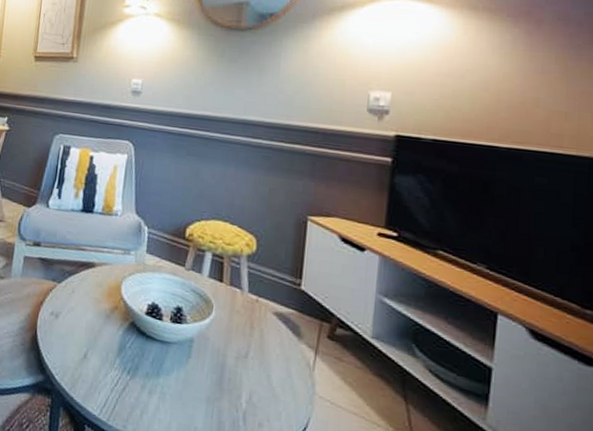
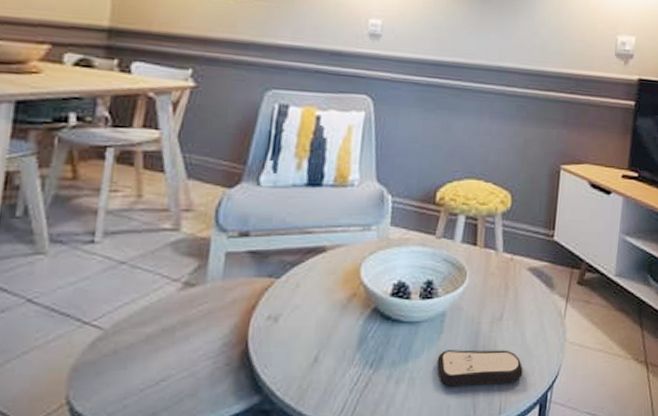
remote control: none [185,374,269,423] -> present [436,350,523,387]

